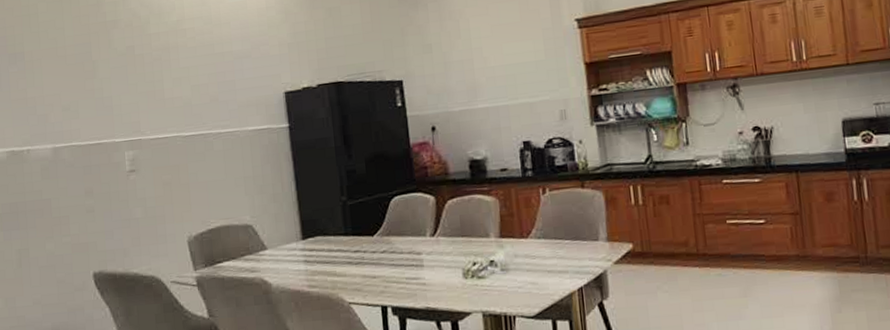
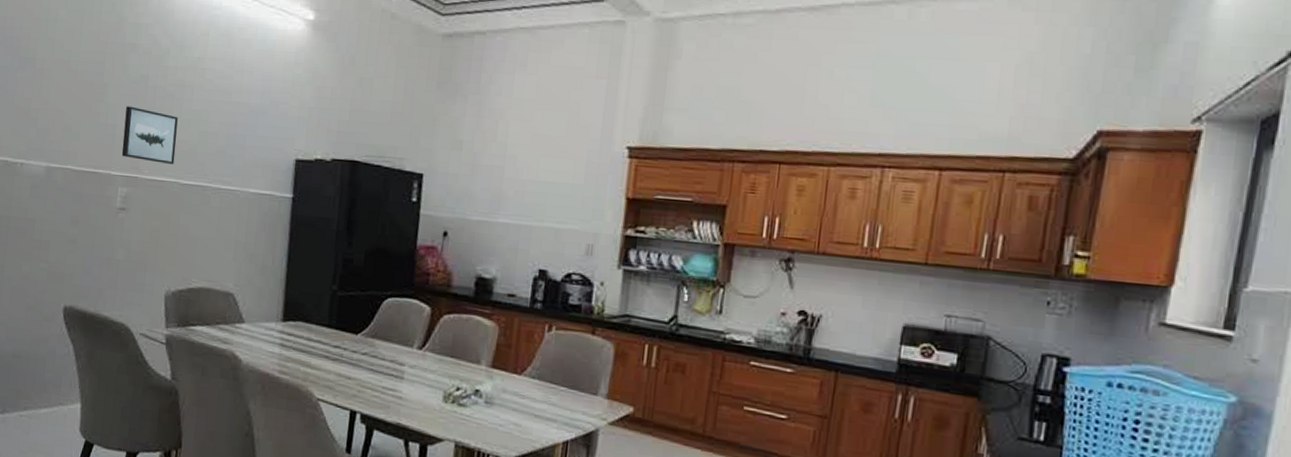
wall art: none [118,76,173,124] -> present [121,106,178,164]

